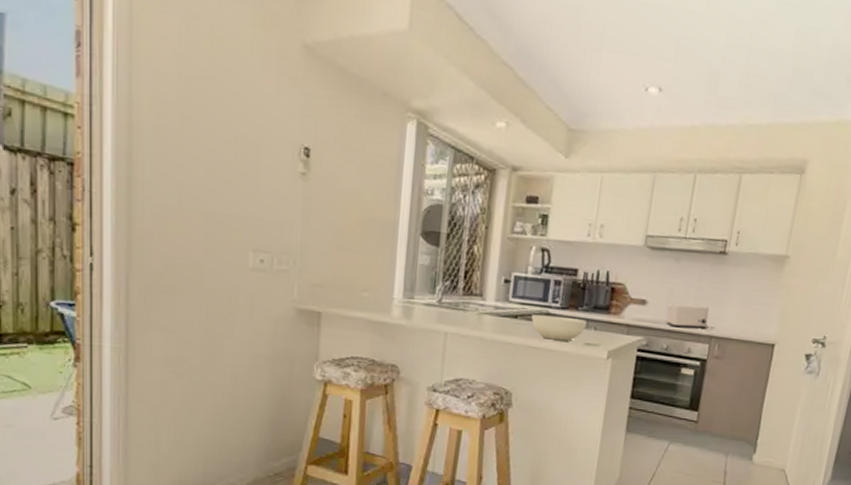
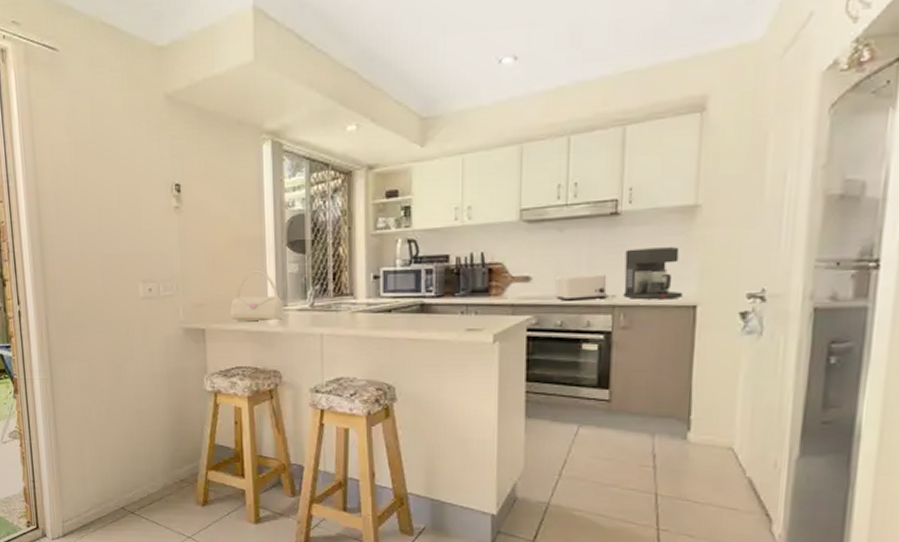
handbag: none [351,255,411,313] -> present [230,269,285,322]
bowl: present [531,314,587,341] -> none [406,304,466,330]
coffee maker: none [720,287,769,336] -> present [623,247,682,300]

